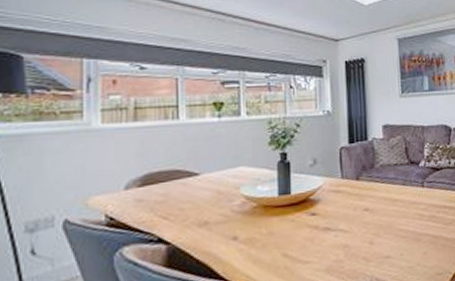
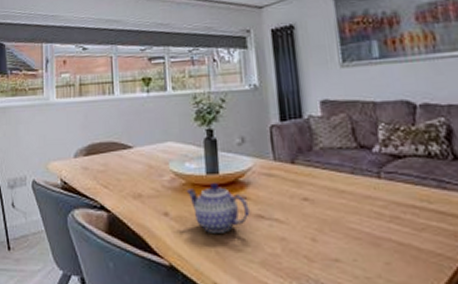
teapot: none [257,202,318,251] -> present [186,182,250,235]

